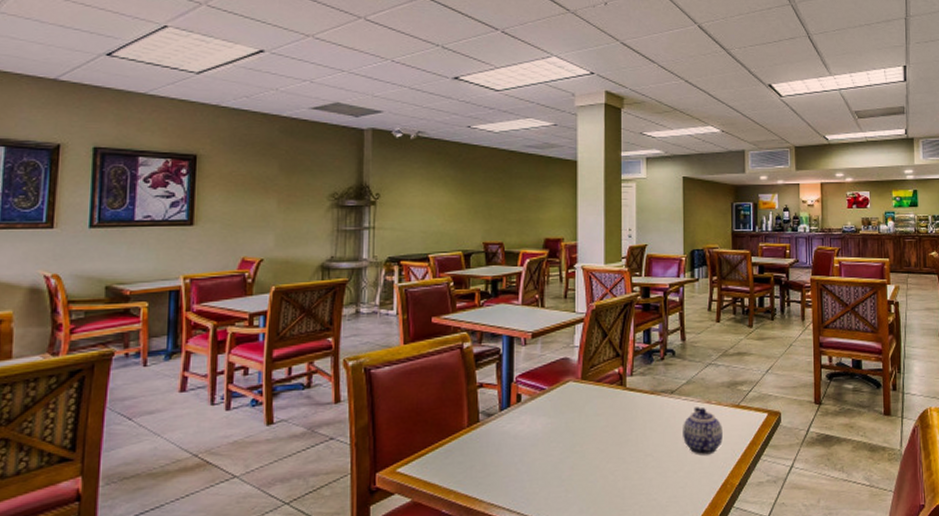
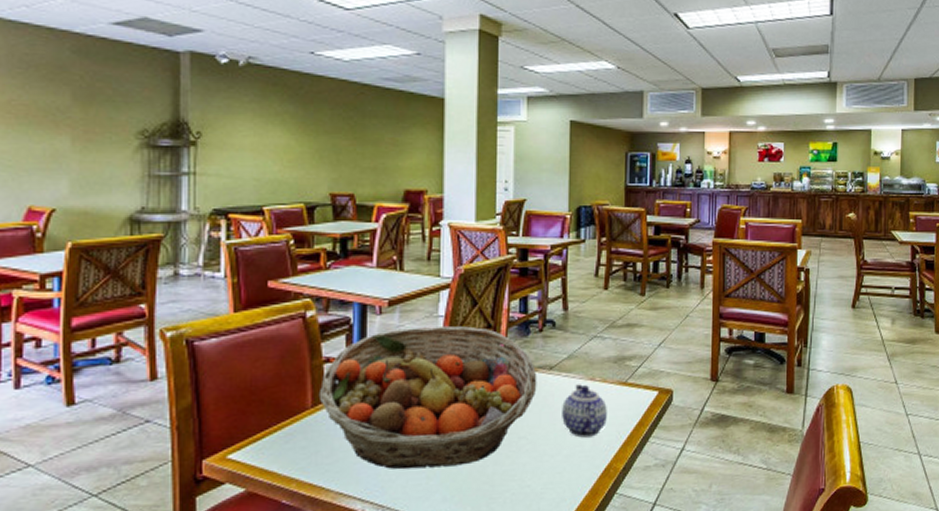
fruit basket: none [473,354,660,483] -> present [318,325,537,470]

